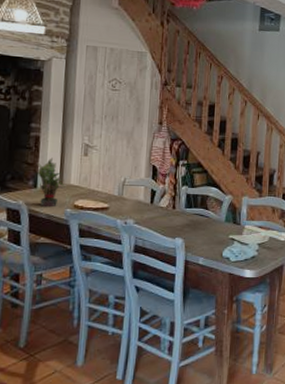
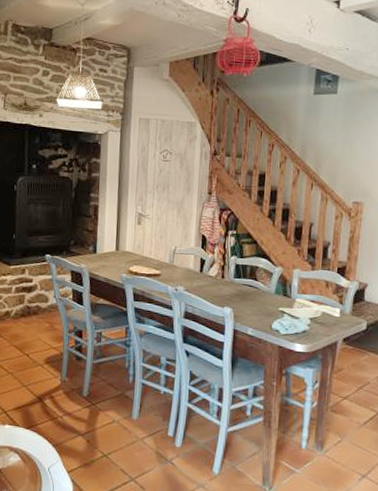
potted plant: present [36,158,65,208] -> none [95,225,121,272]

